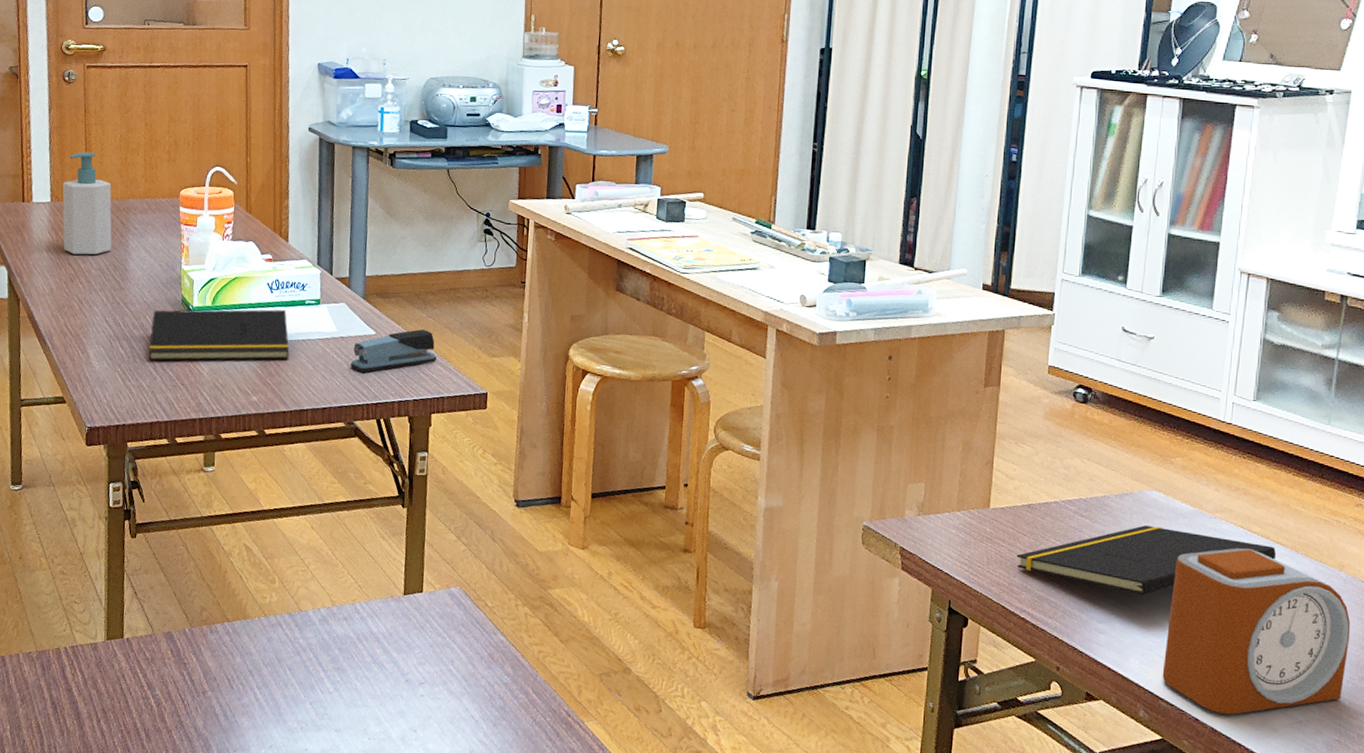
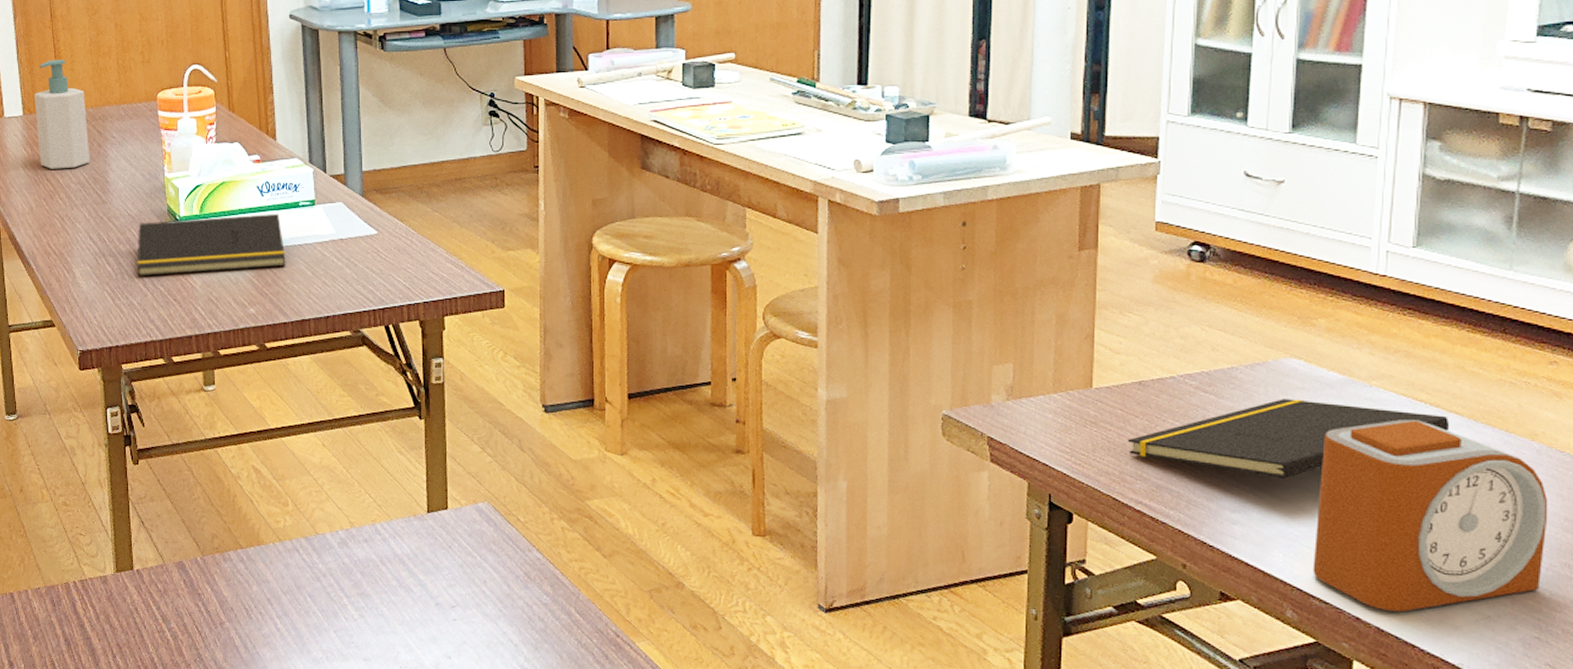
stapler: present [350,329,437,372] -> none [352,226,447,275]

